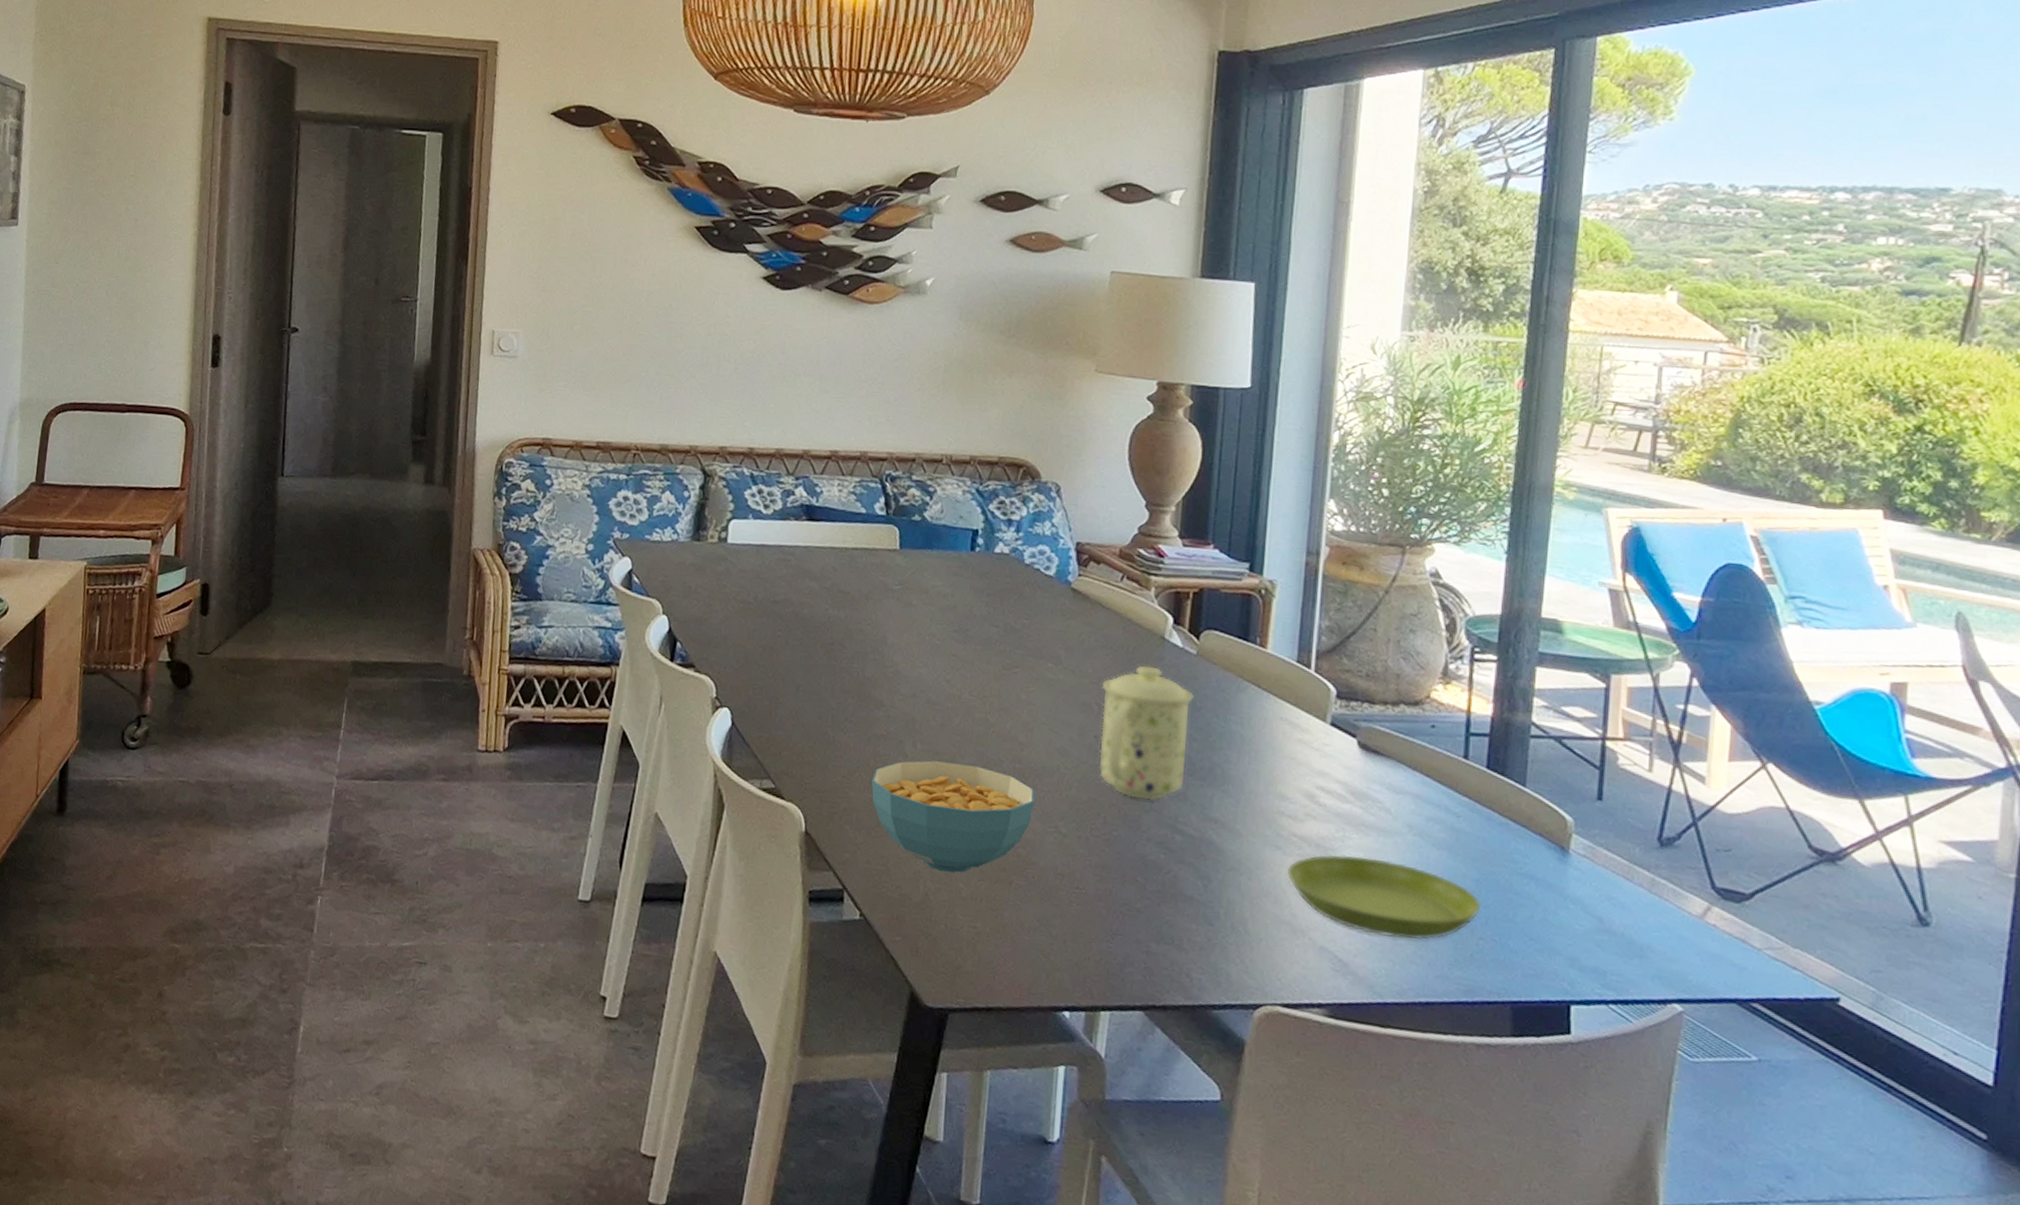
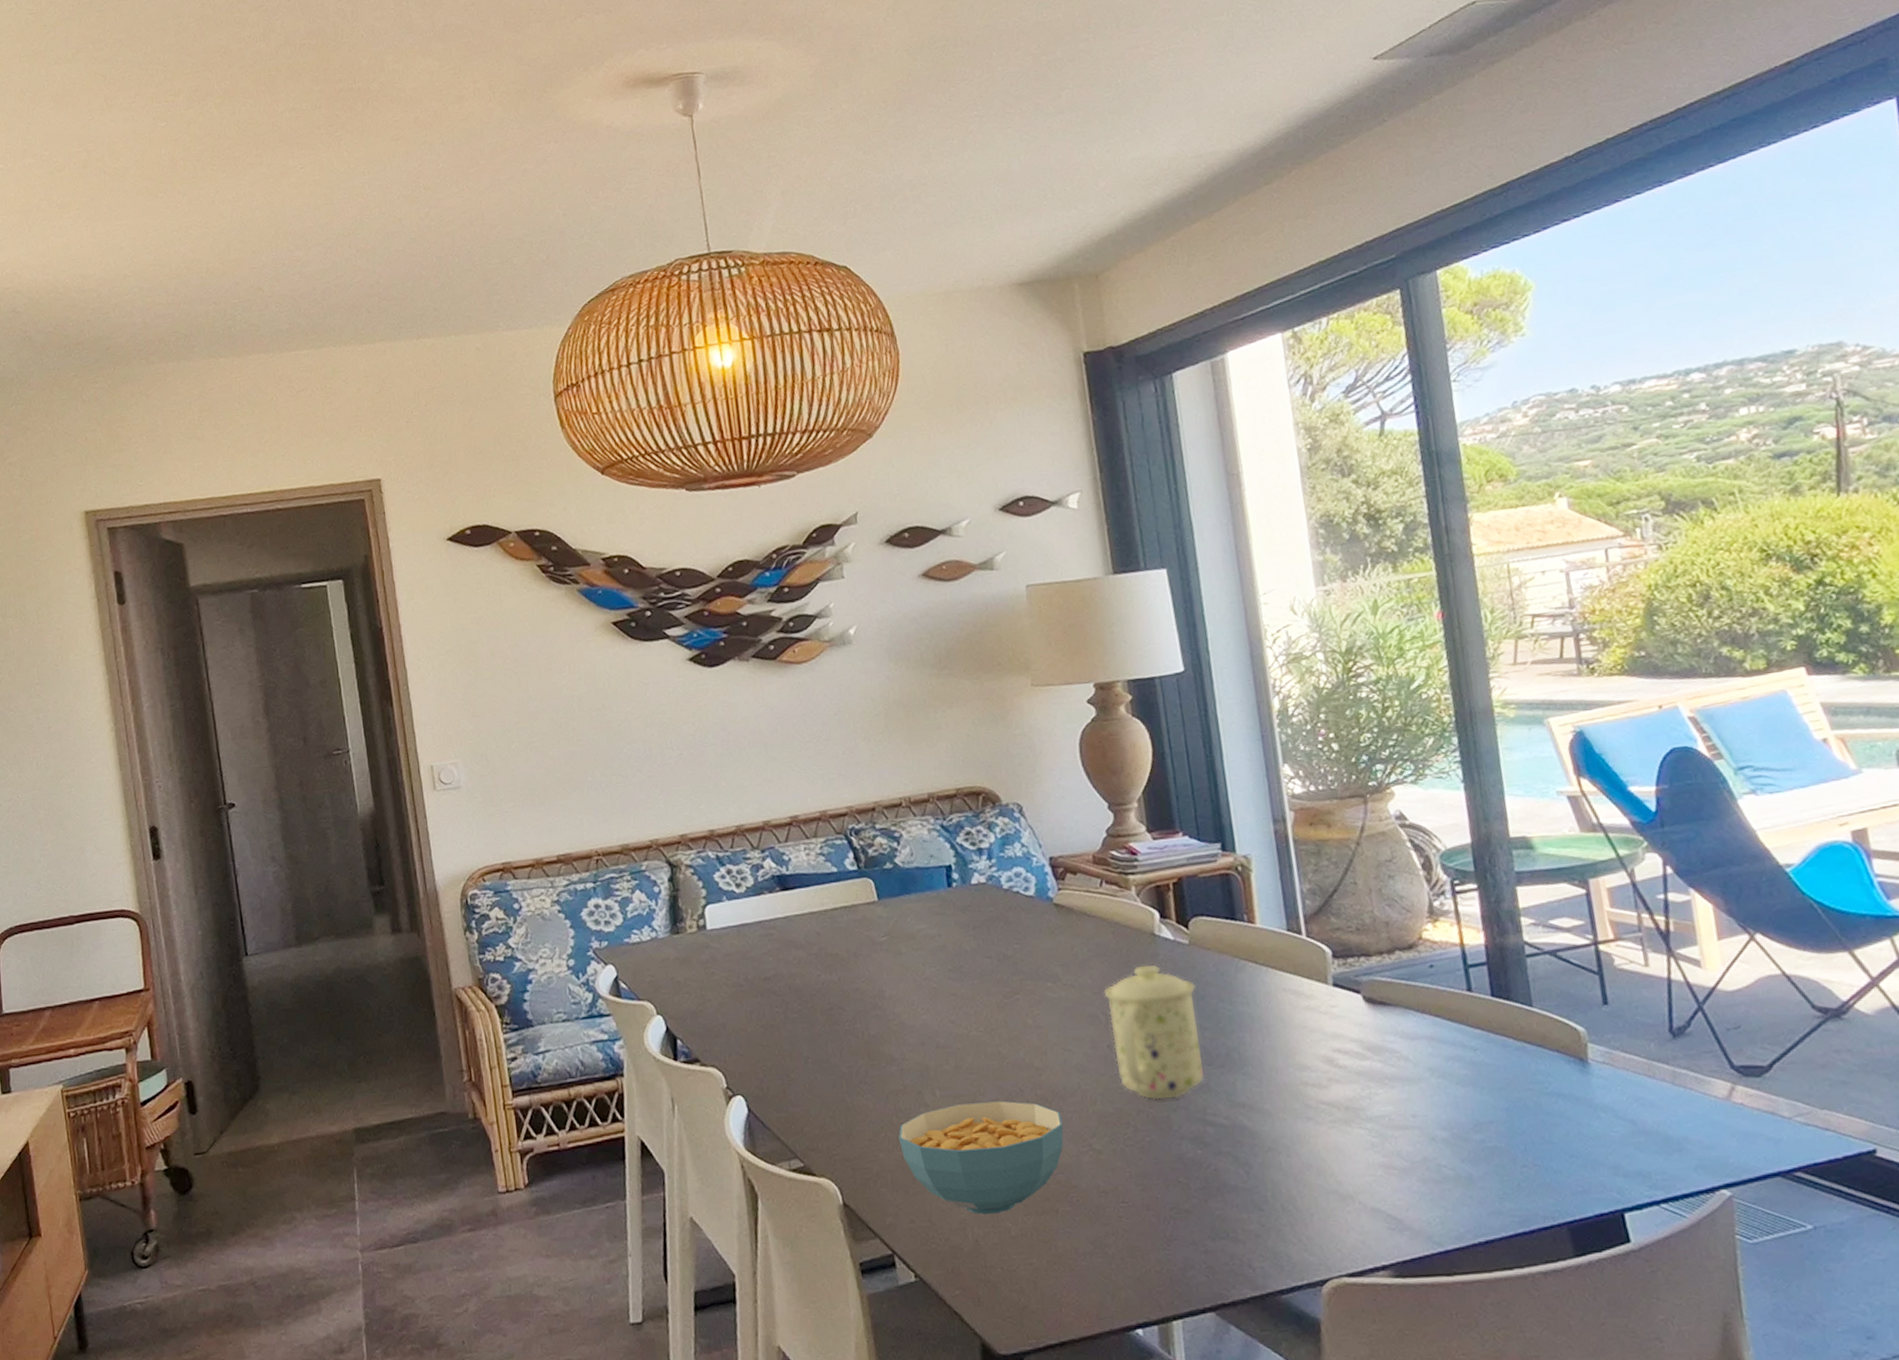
saucer: present [1287,854,1481,940] -> none [1323,1108,1517,1185]

